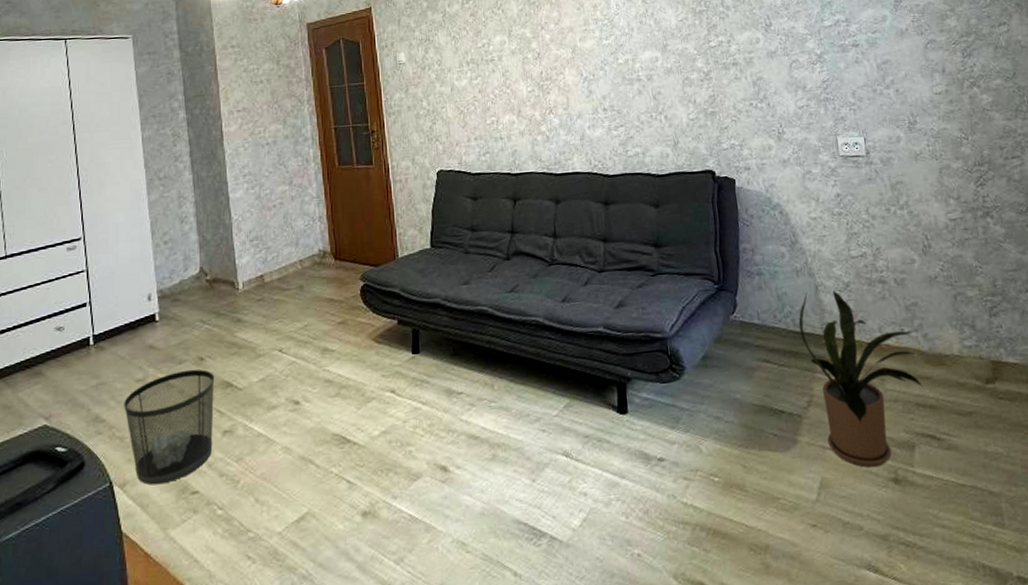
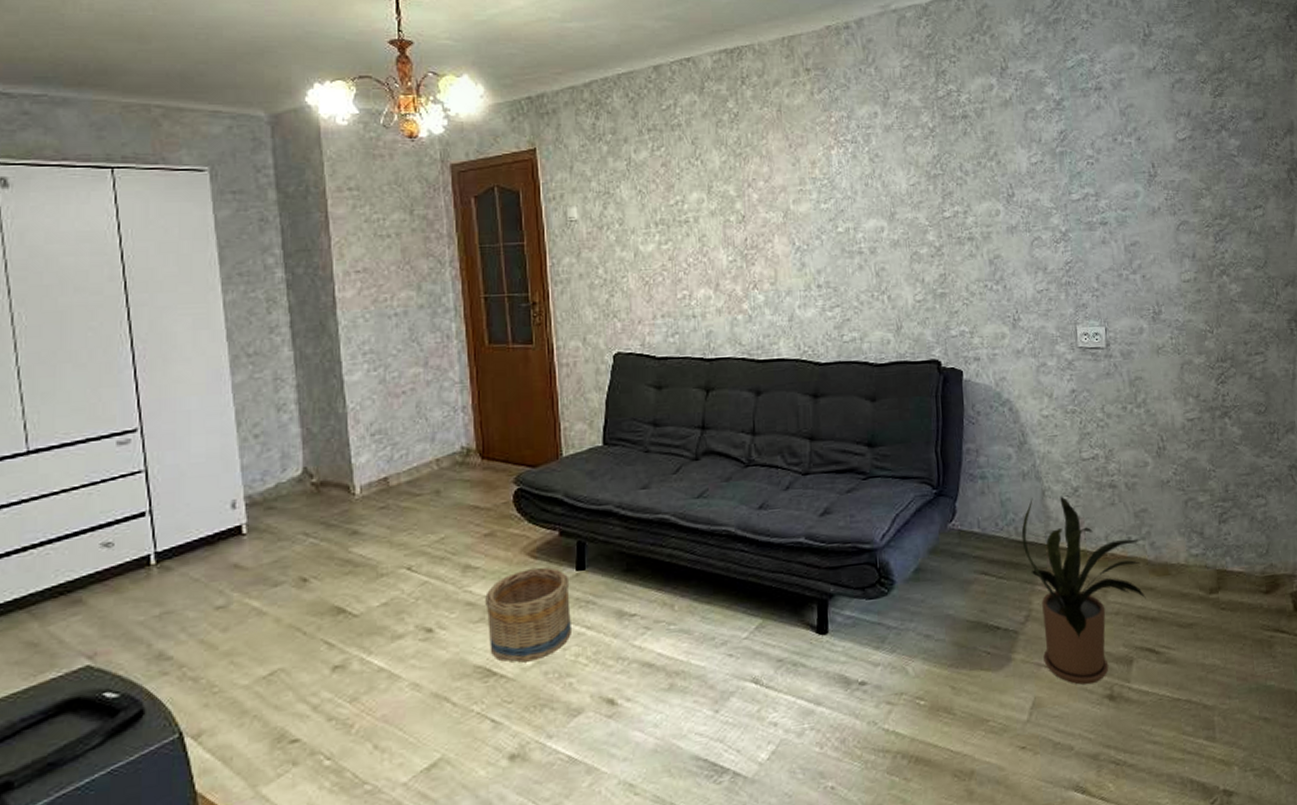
waste bin: present [124,369,215,485] -> none [198,592,322,735]
basket: none [340,351,410,432] -> present [485,567,571,663]

